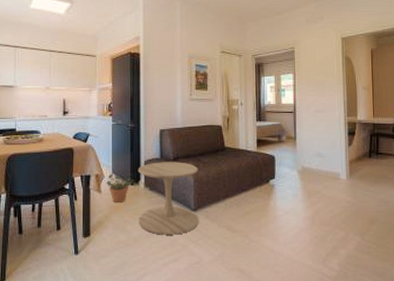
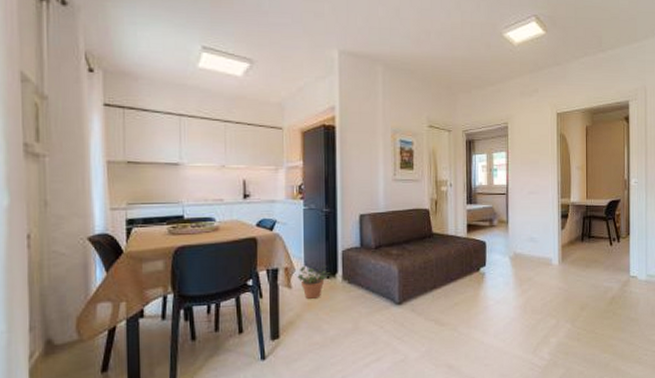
side table: present [138,162,199,235] -> none [334,250,404,333]

